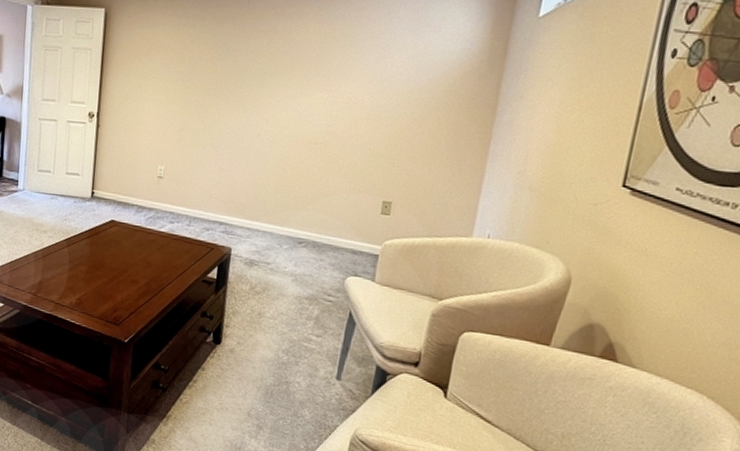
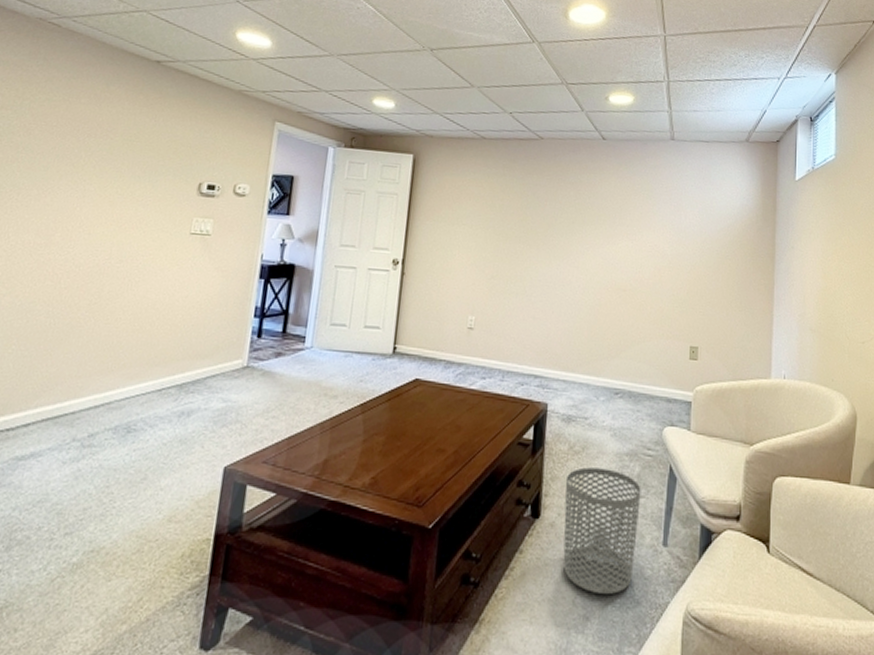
waste bin: none [240,306,319,413] -> present [562,467,641,595]

